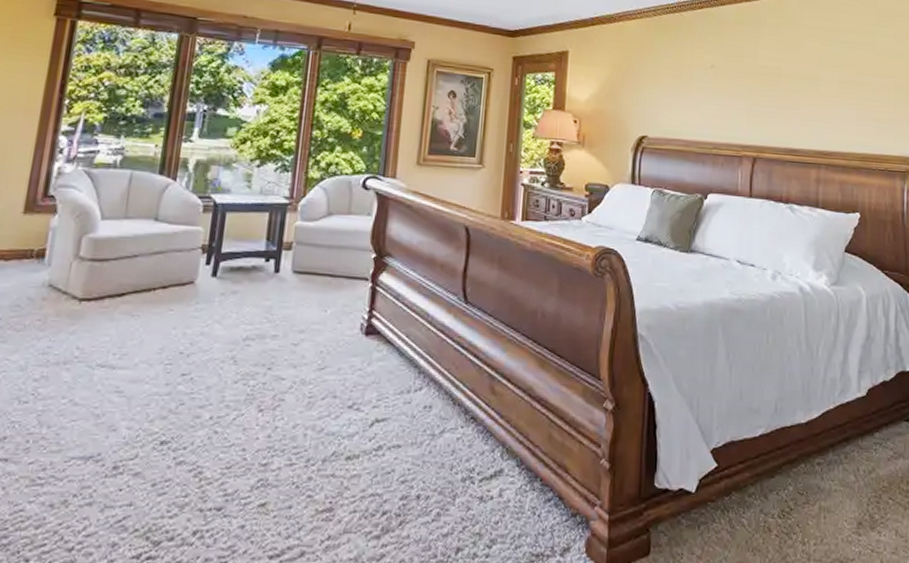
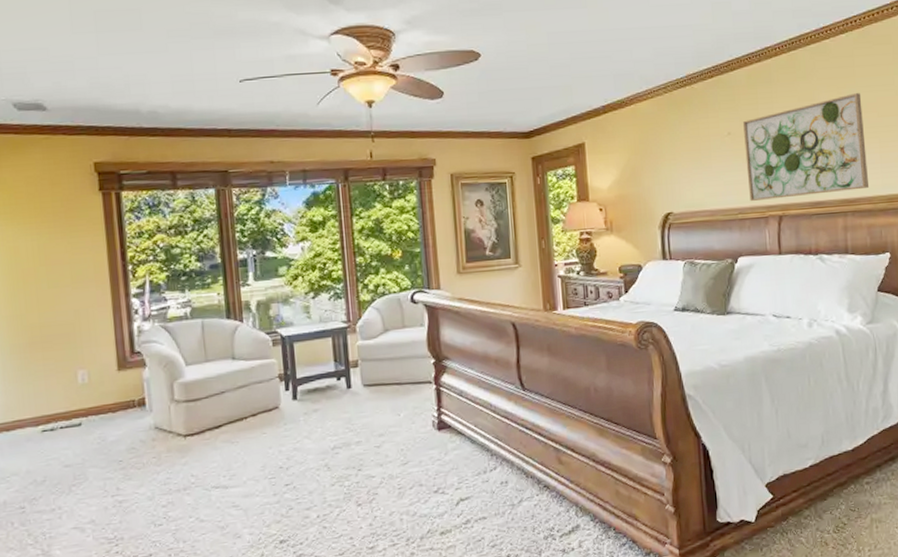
wall art: none [726,47,845,144] -> present [743,93,870,201]

